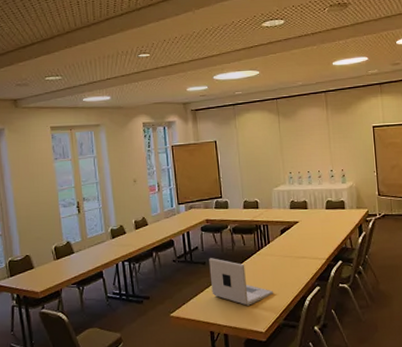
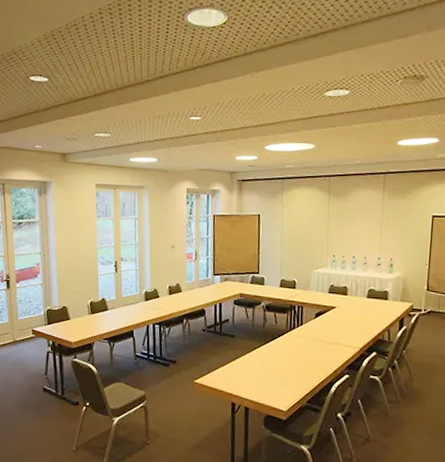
laptop: present [209,258,273,306] -> none [237,332,300,384]

